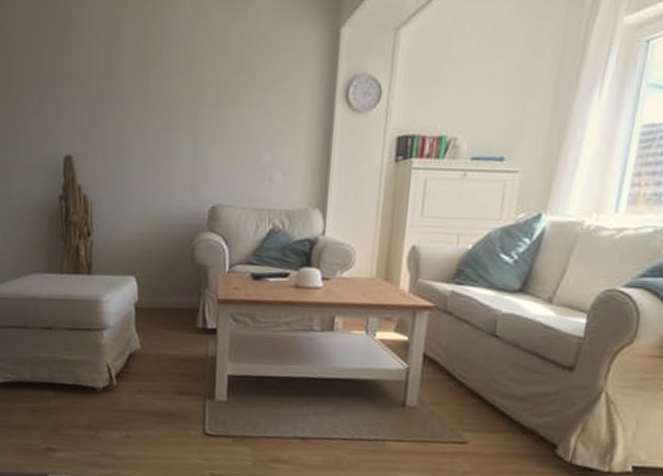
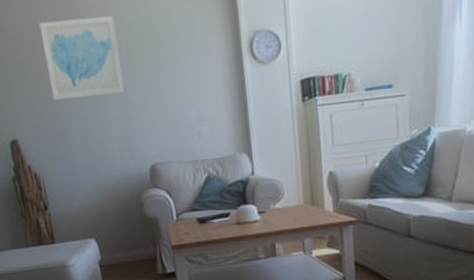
wall art: none [117,33,200,122] -> present [39,15,126,100]

